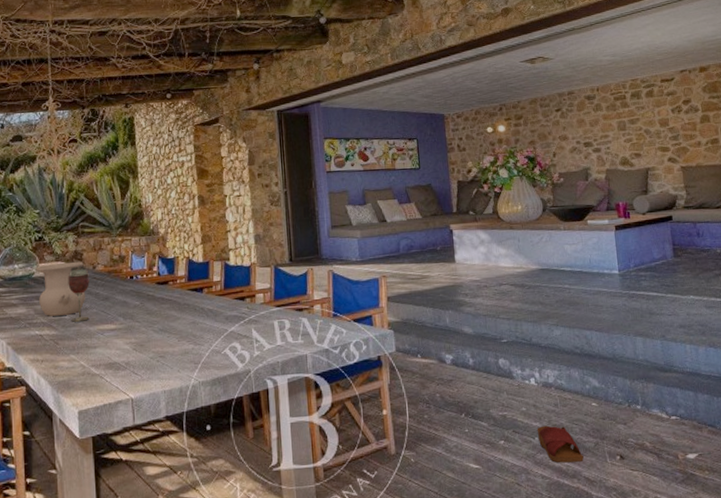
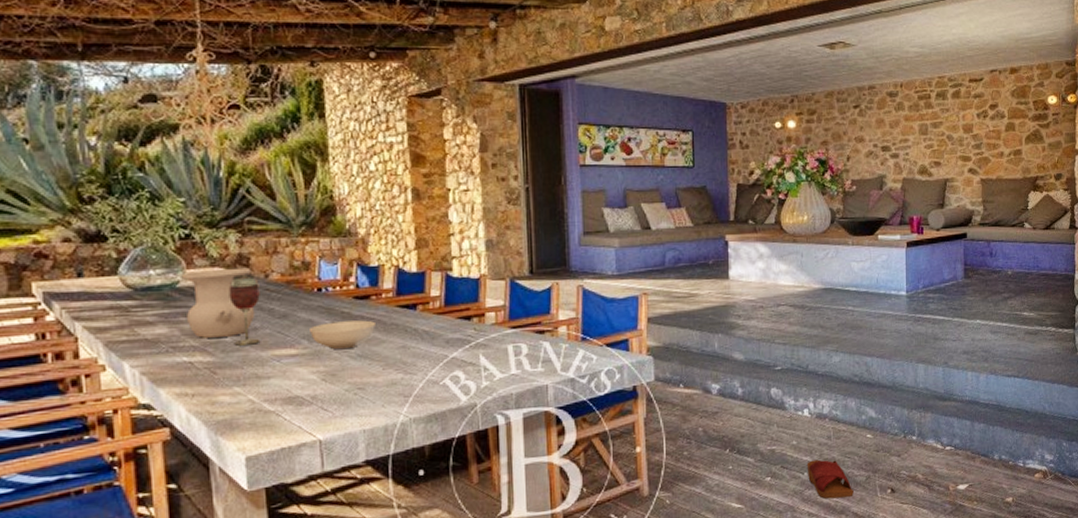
bowl: none [125,301,172,325] -> present [310,320,375,350]

